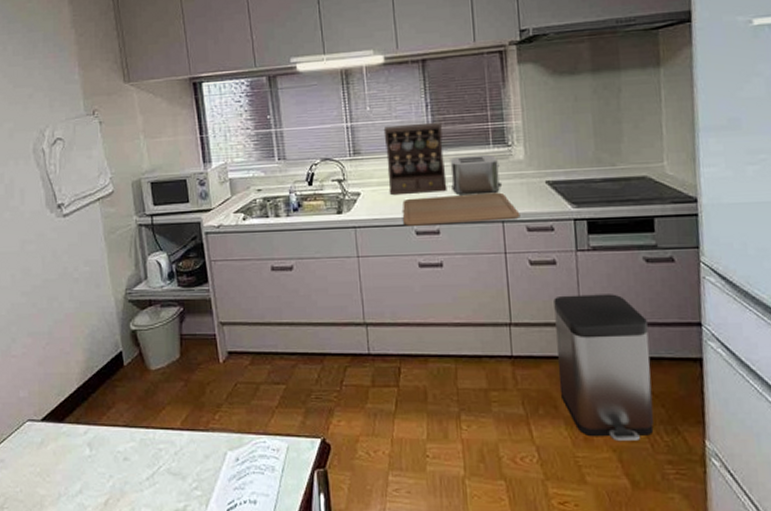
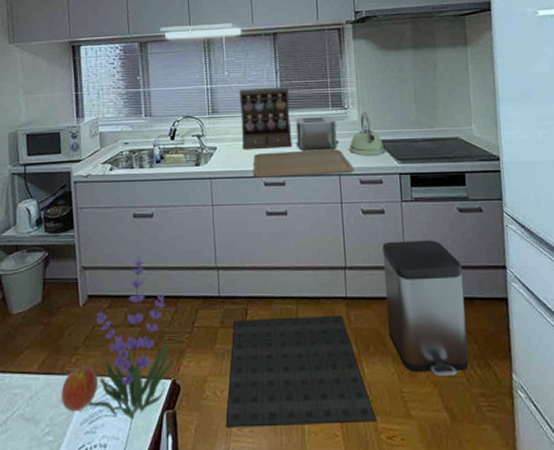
fruit: none [206,422,244,468] -> present [61,365,98,412]
plant: none [234,313,324,478] -> present [88,258,175,420]
doormat: none [380,376,547,488] -> present [225,316,377,428]
kettle: none [514,148,557,200] -> present [349,111,385,156]

